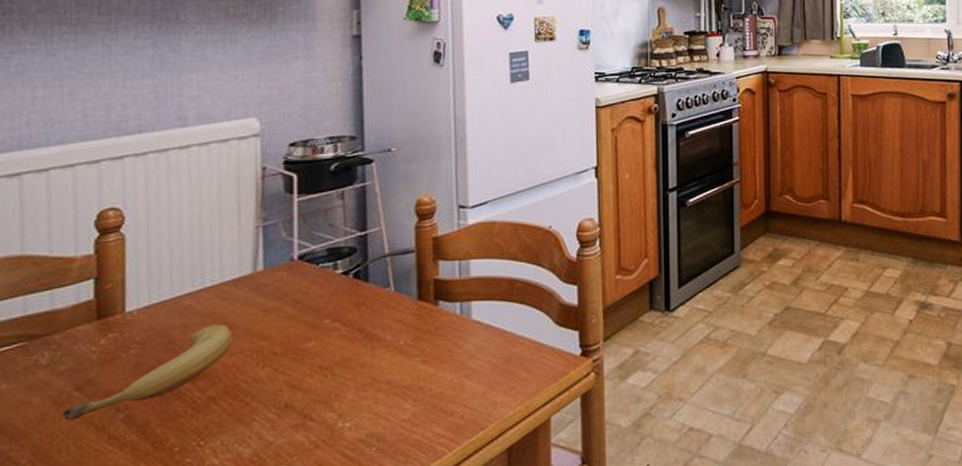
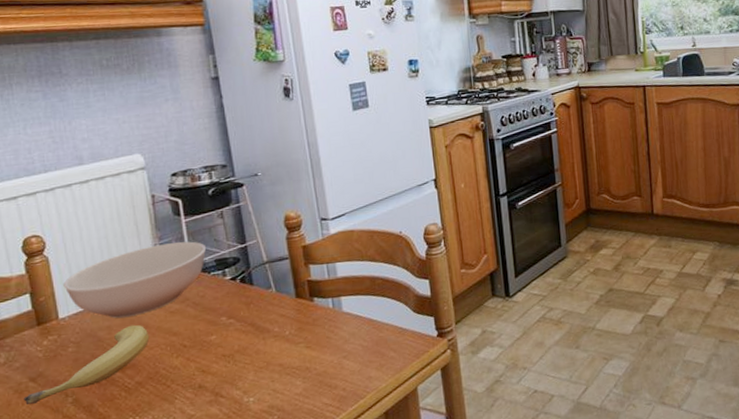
bowl: none [137,225,319,315] -> present [63,241,207,318]

